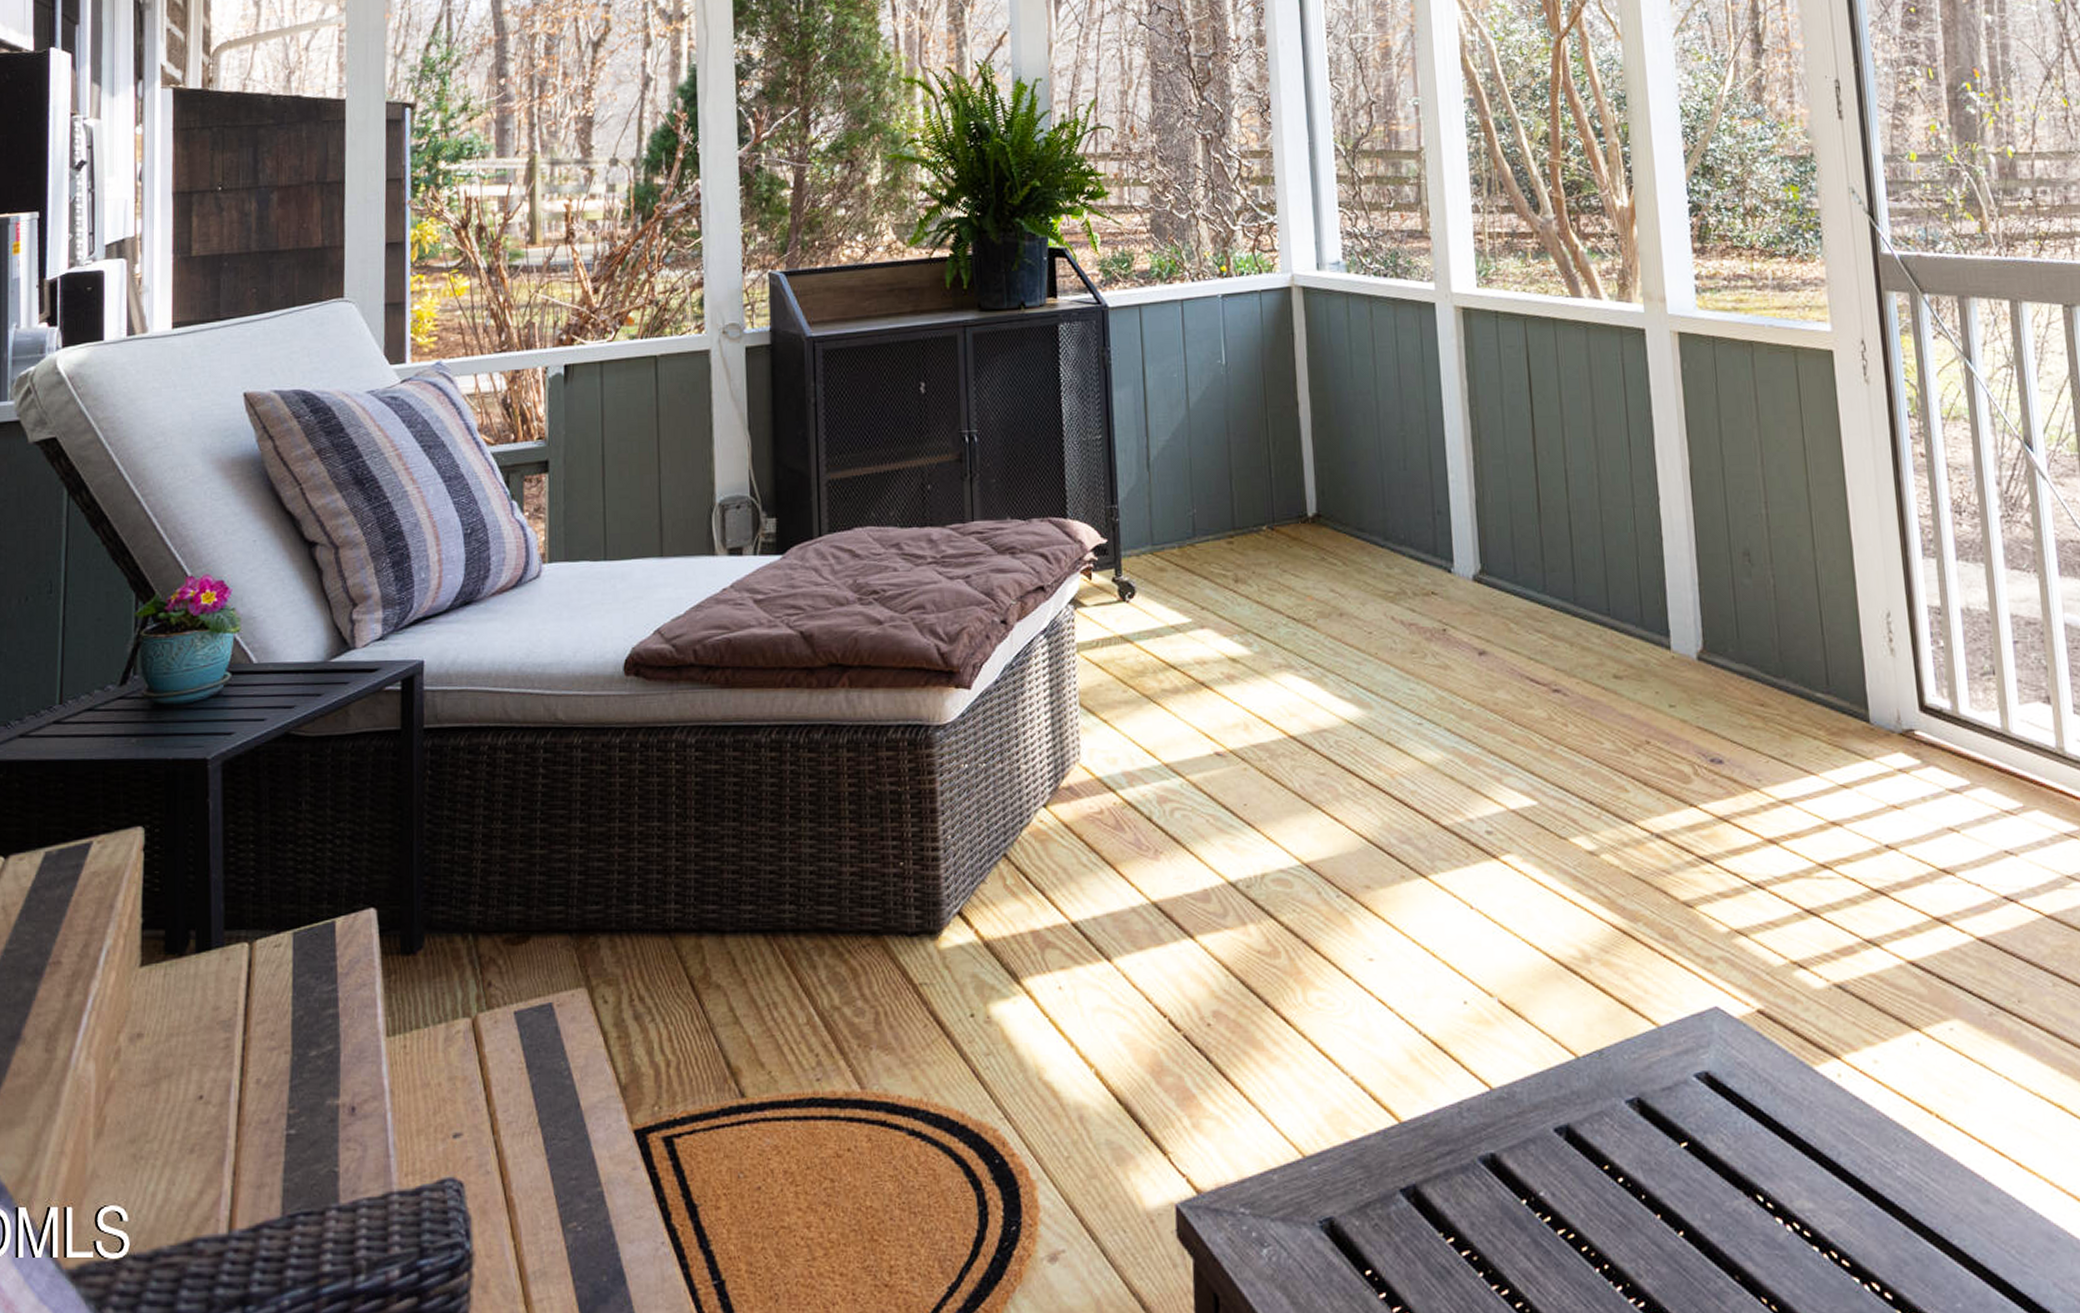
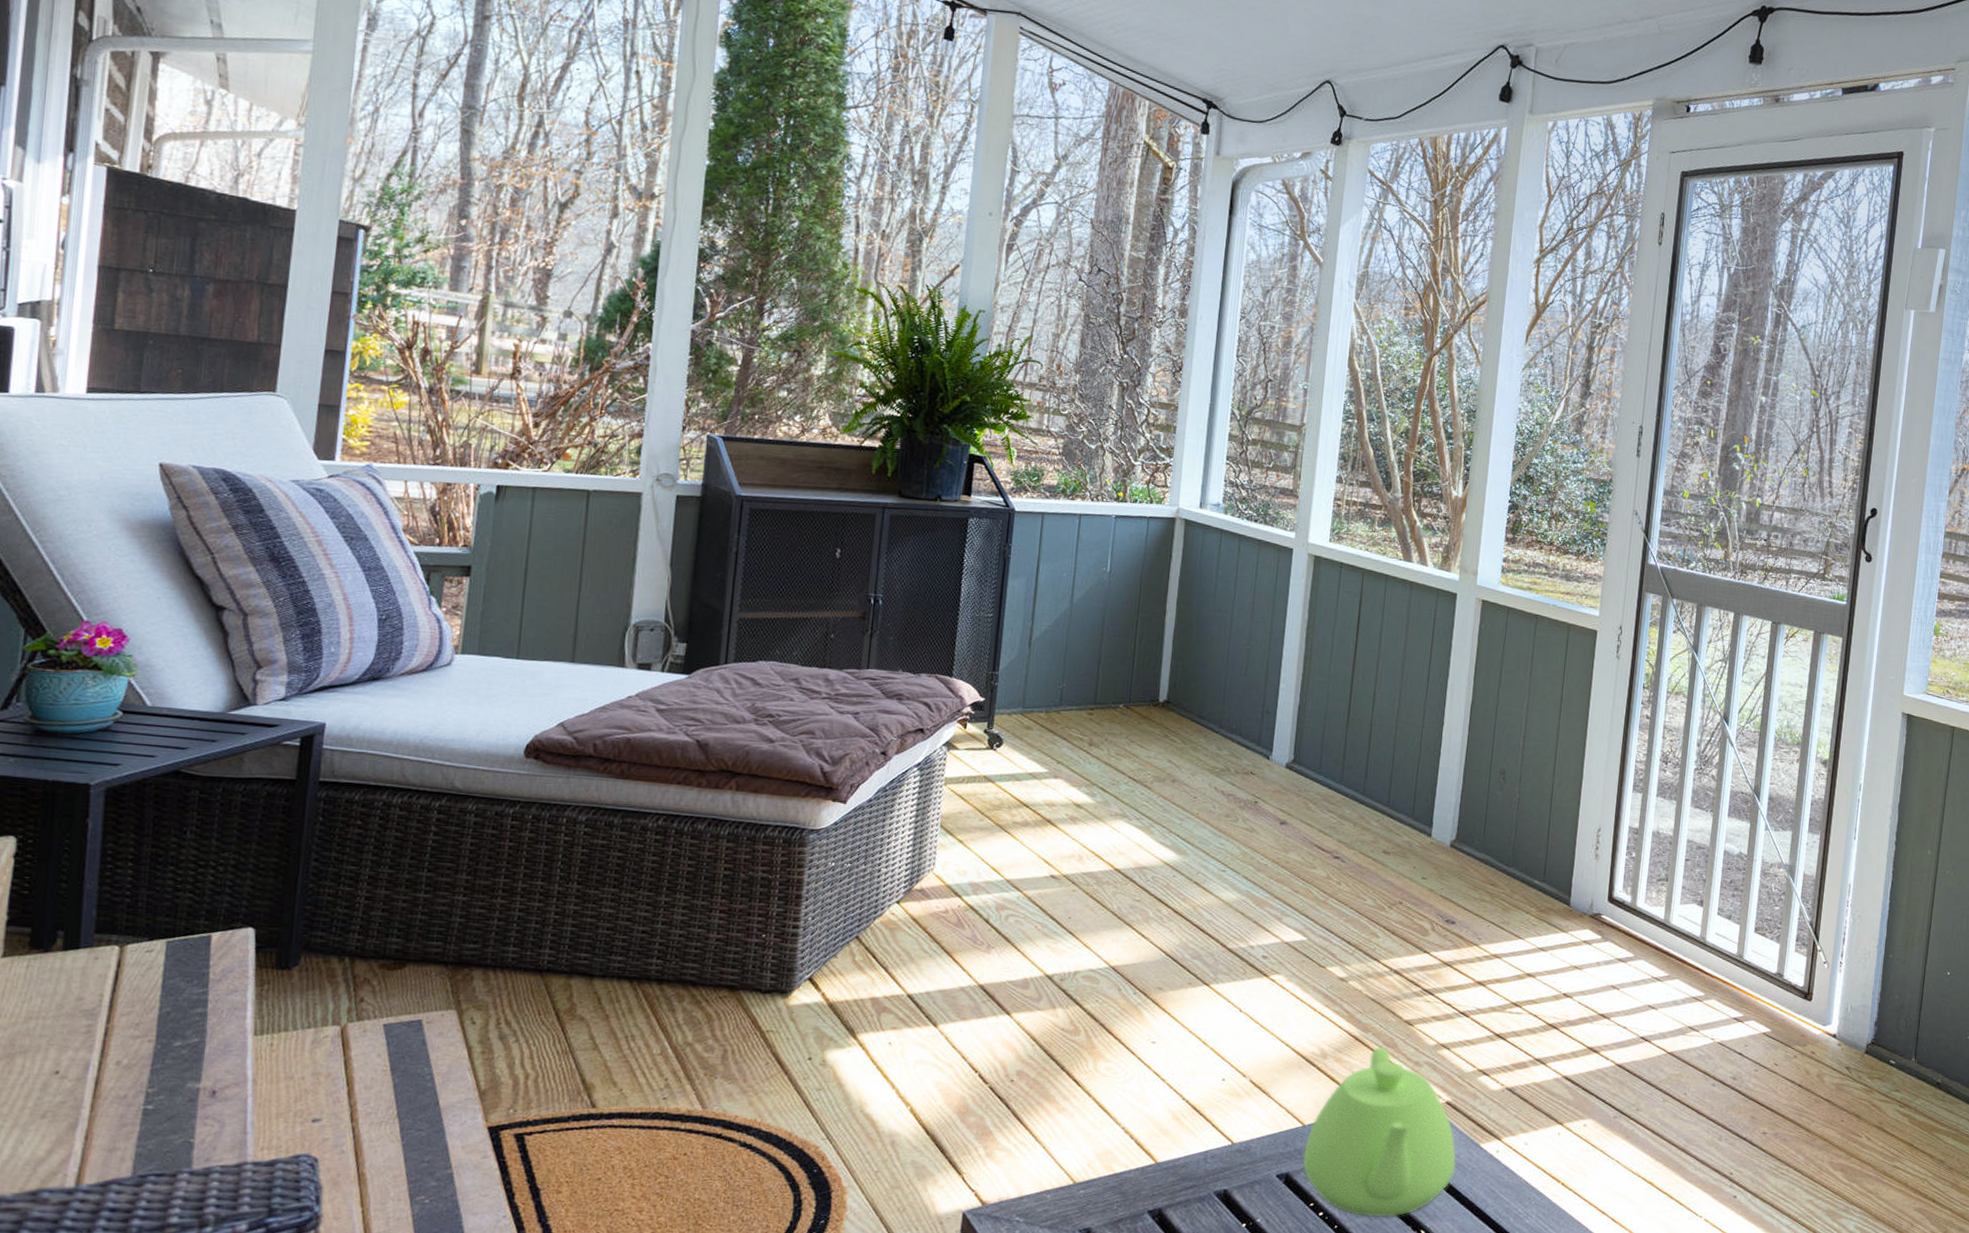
teapot: none [1583,940,1788,1181] -> present [1302,1046,1457,1218]

